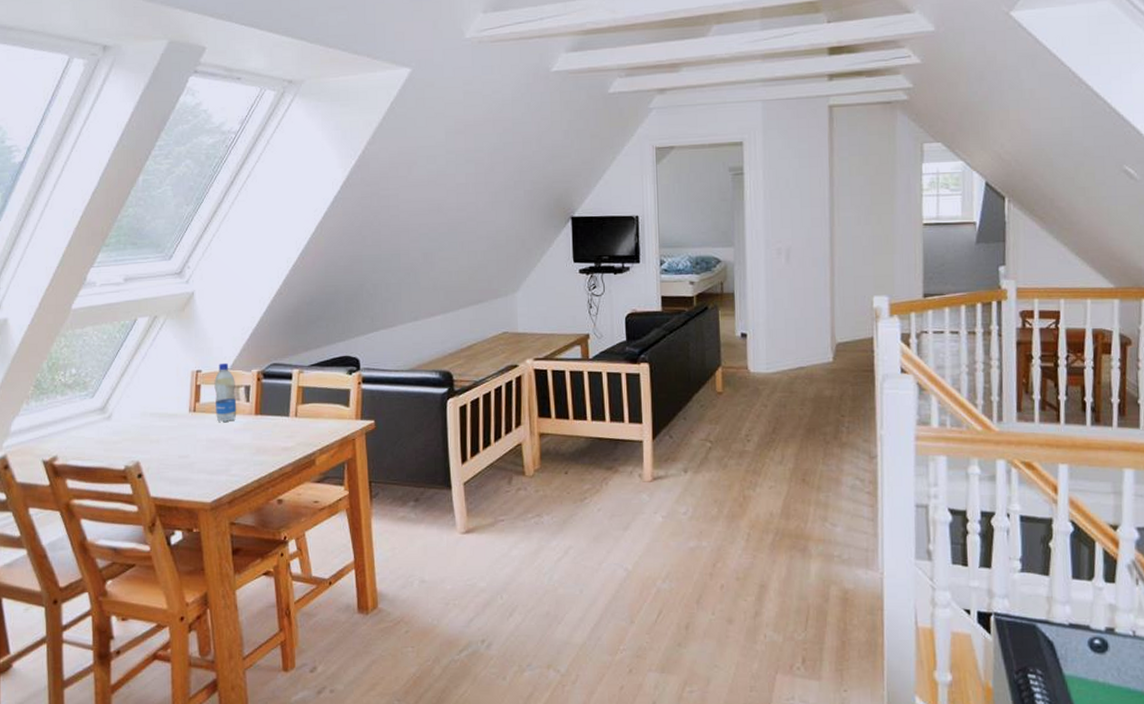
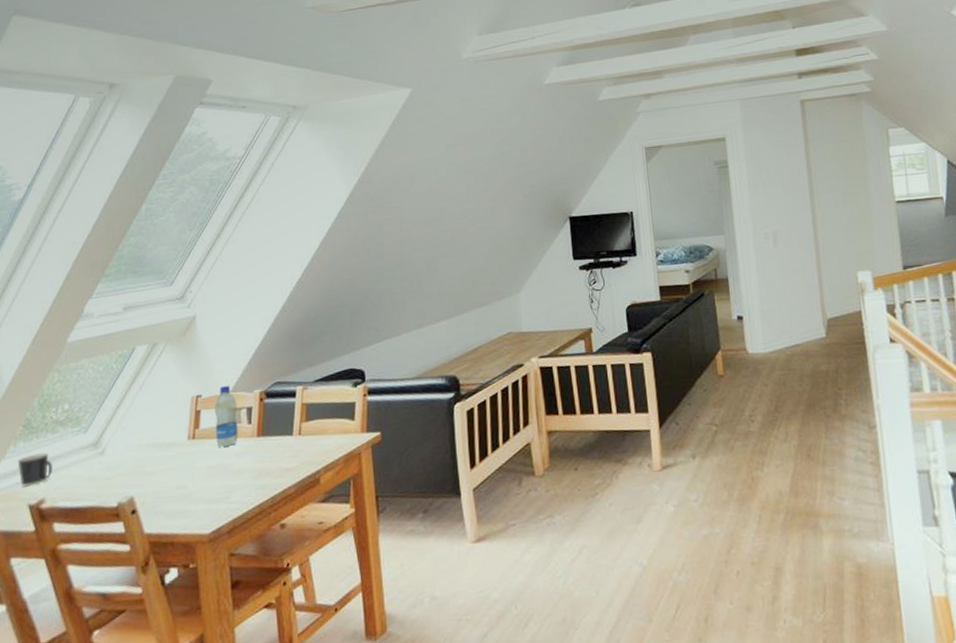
mug: none [31,413,64,444] -> present [17,453,54,487]

